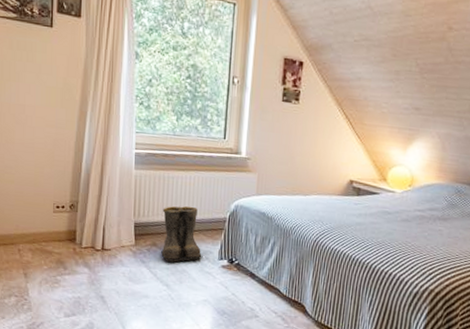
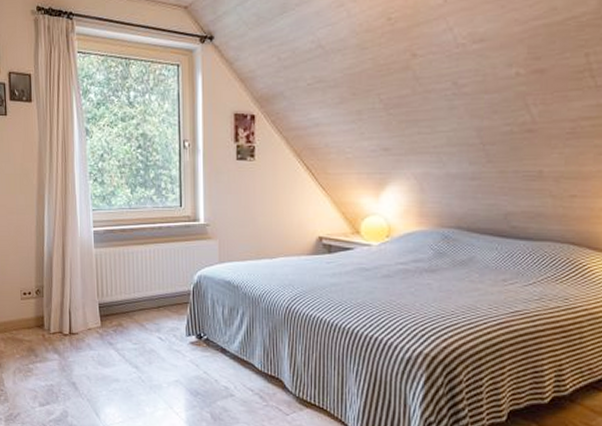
boots: present [161,206,202,263] -> none [125,281,169,342]

